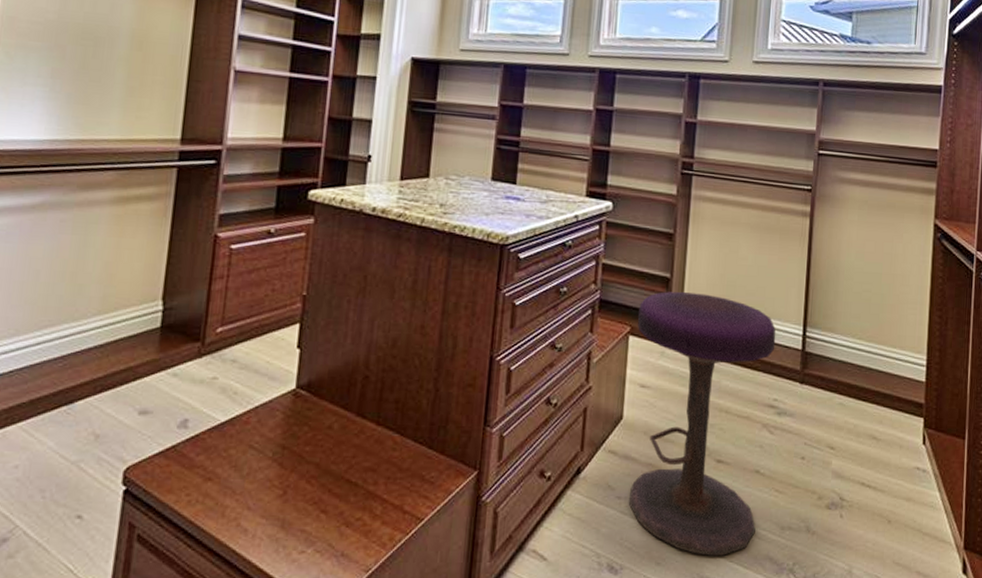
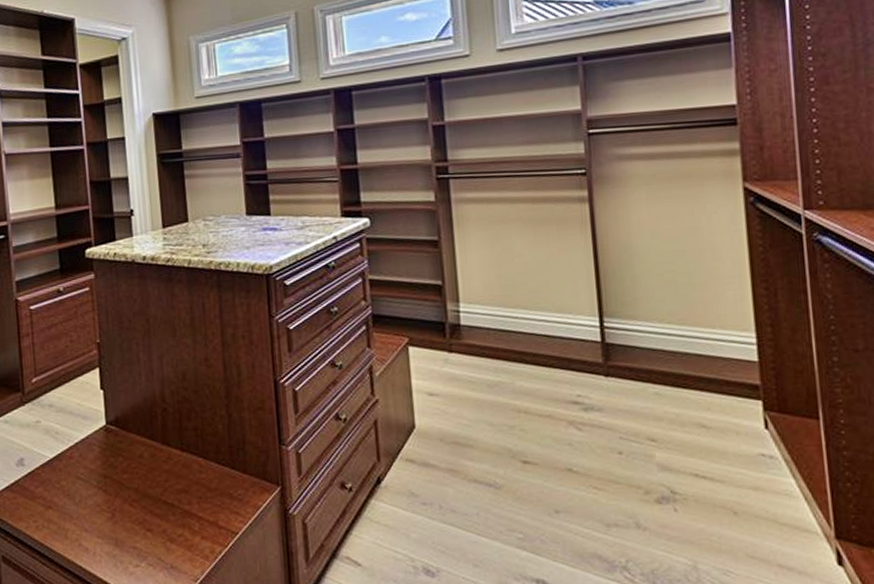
stool: present [629,292,776,556] -> none [413,296,577,556]

